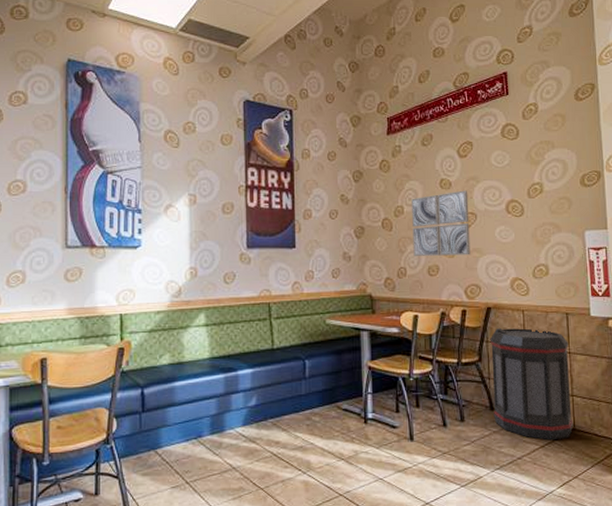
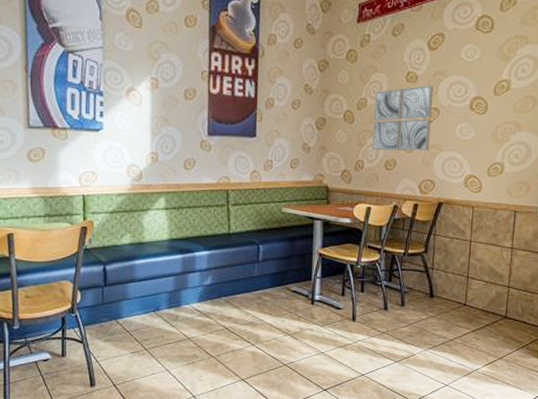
trash can: present [490,327,574,441] -> none [432,222,513,326]

